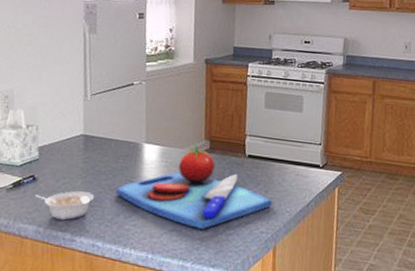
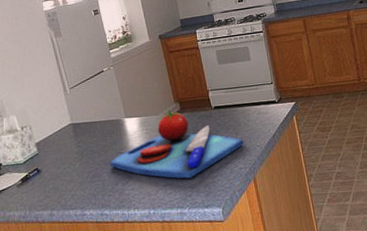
legume: present [35,191,94,221] -> none [43,171,93,201]

